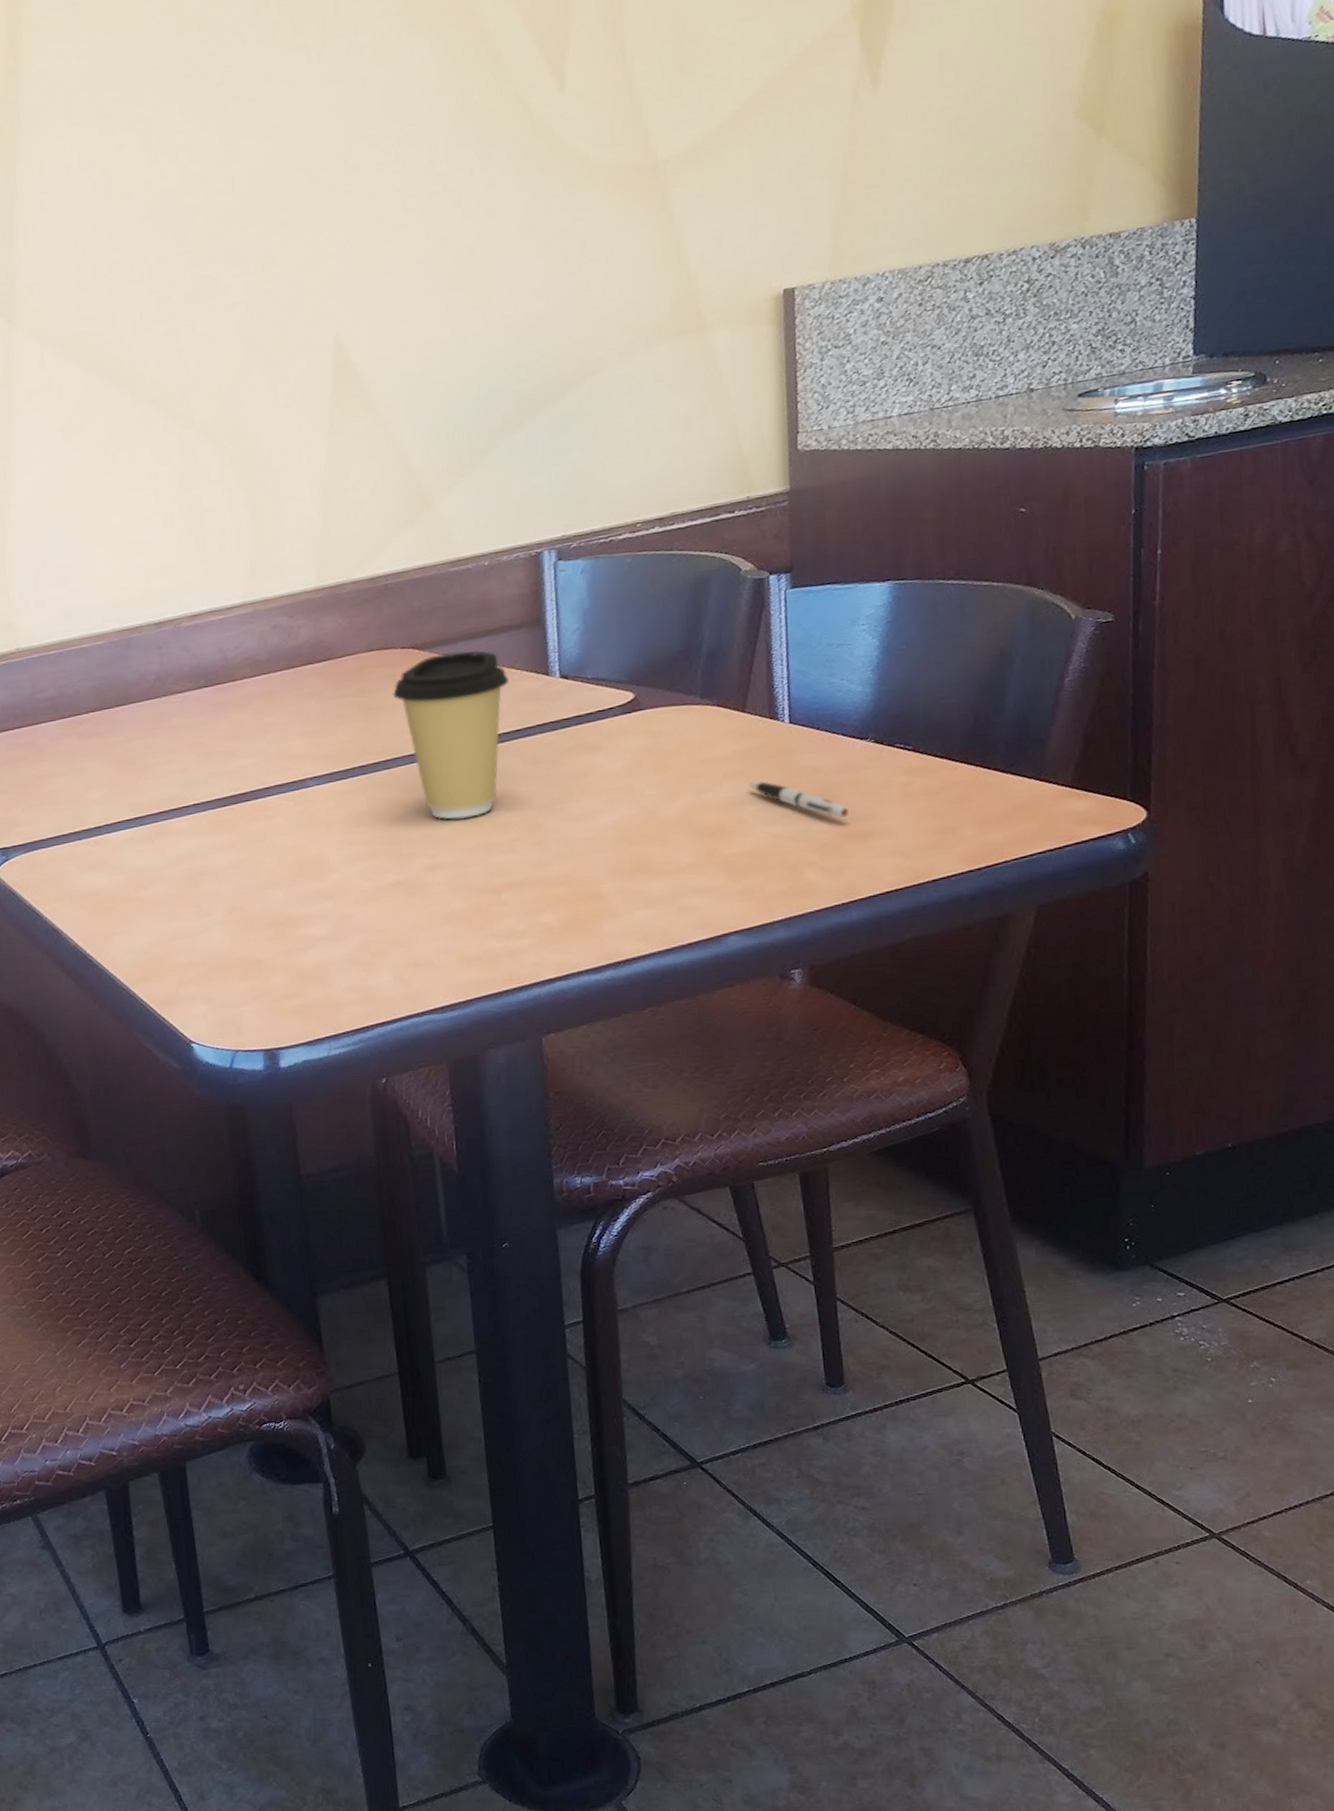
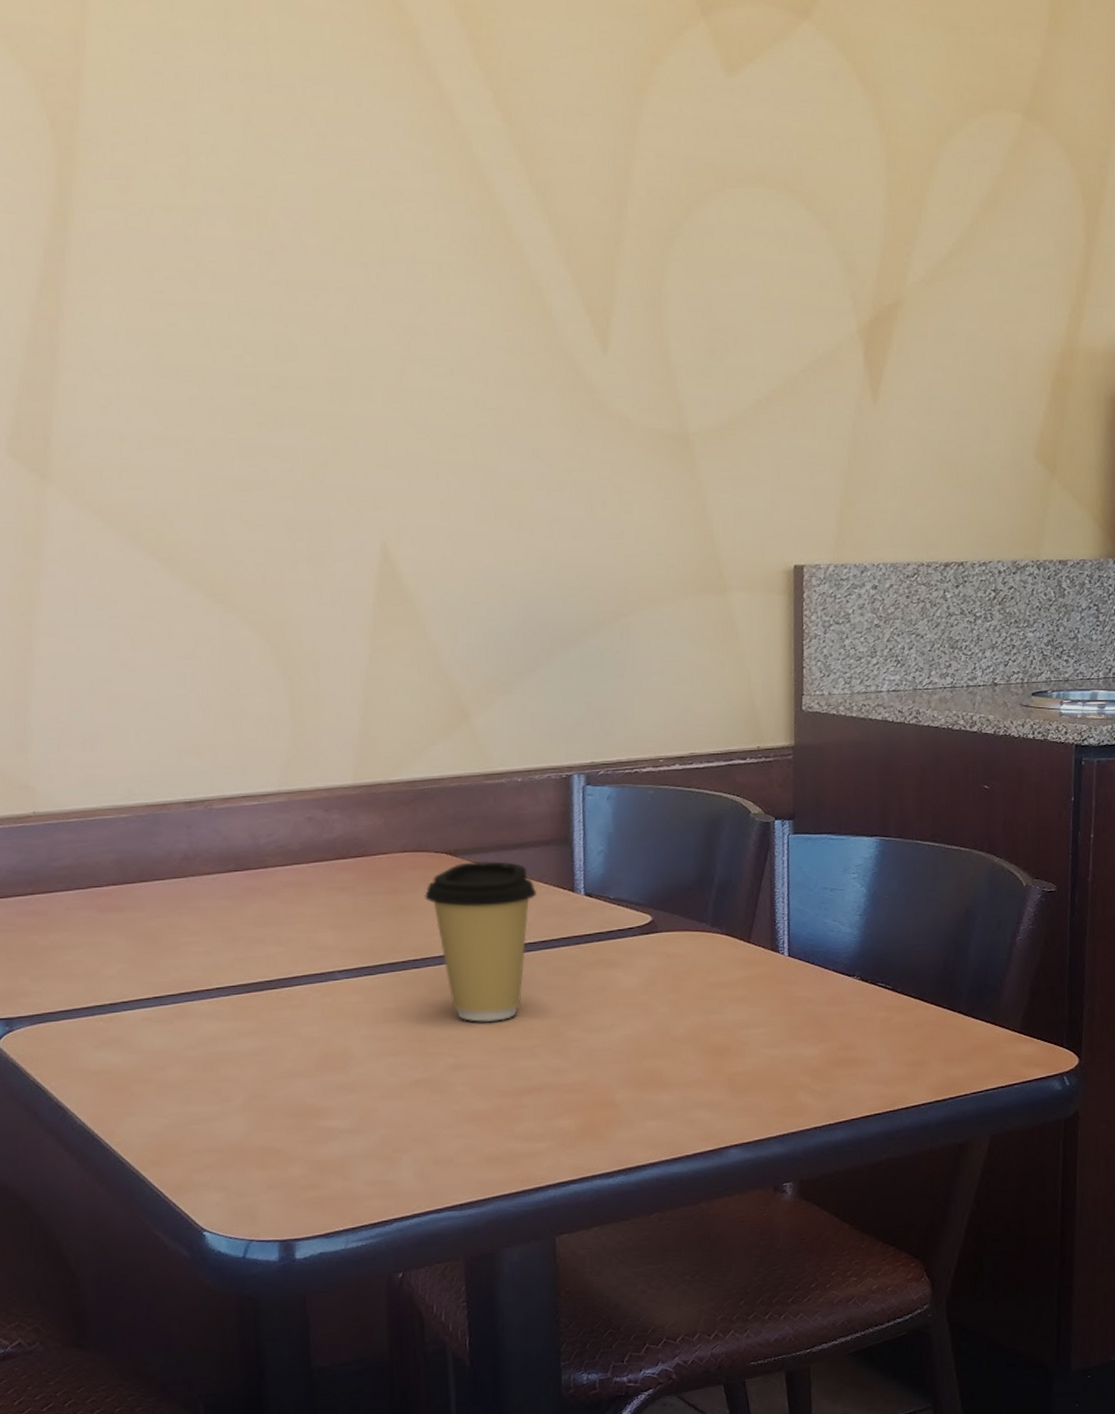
pen: present [749,780,850,819] -> none [752,1006,838,1047]

